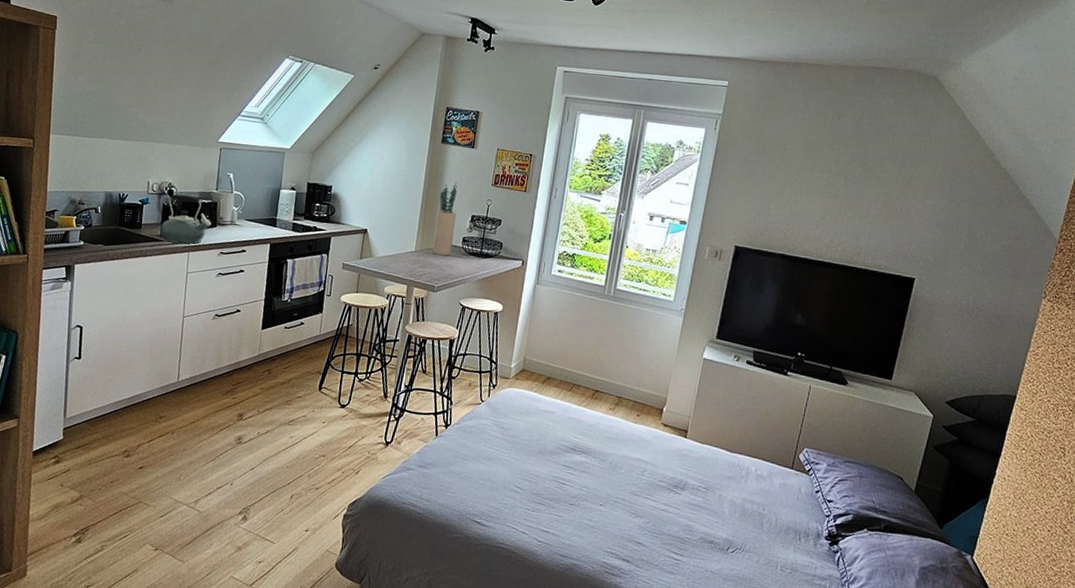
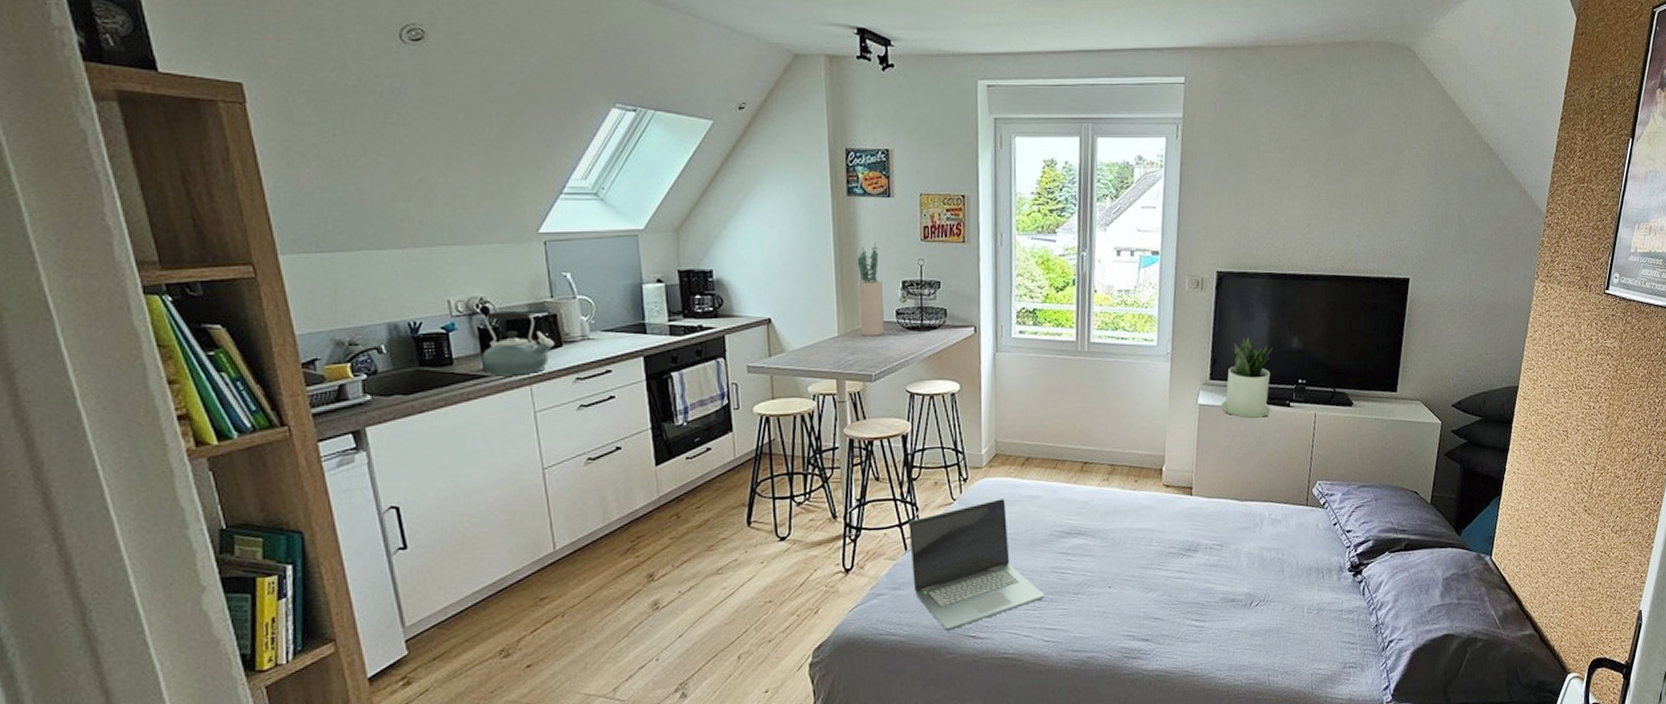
laptop: none [437,407,544,513] -> present [909,499,1045,631]
planter: none [723,307,777,381] -> present [1220,338,1272,419]

